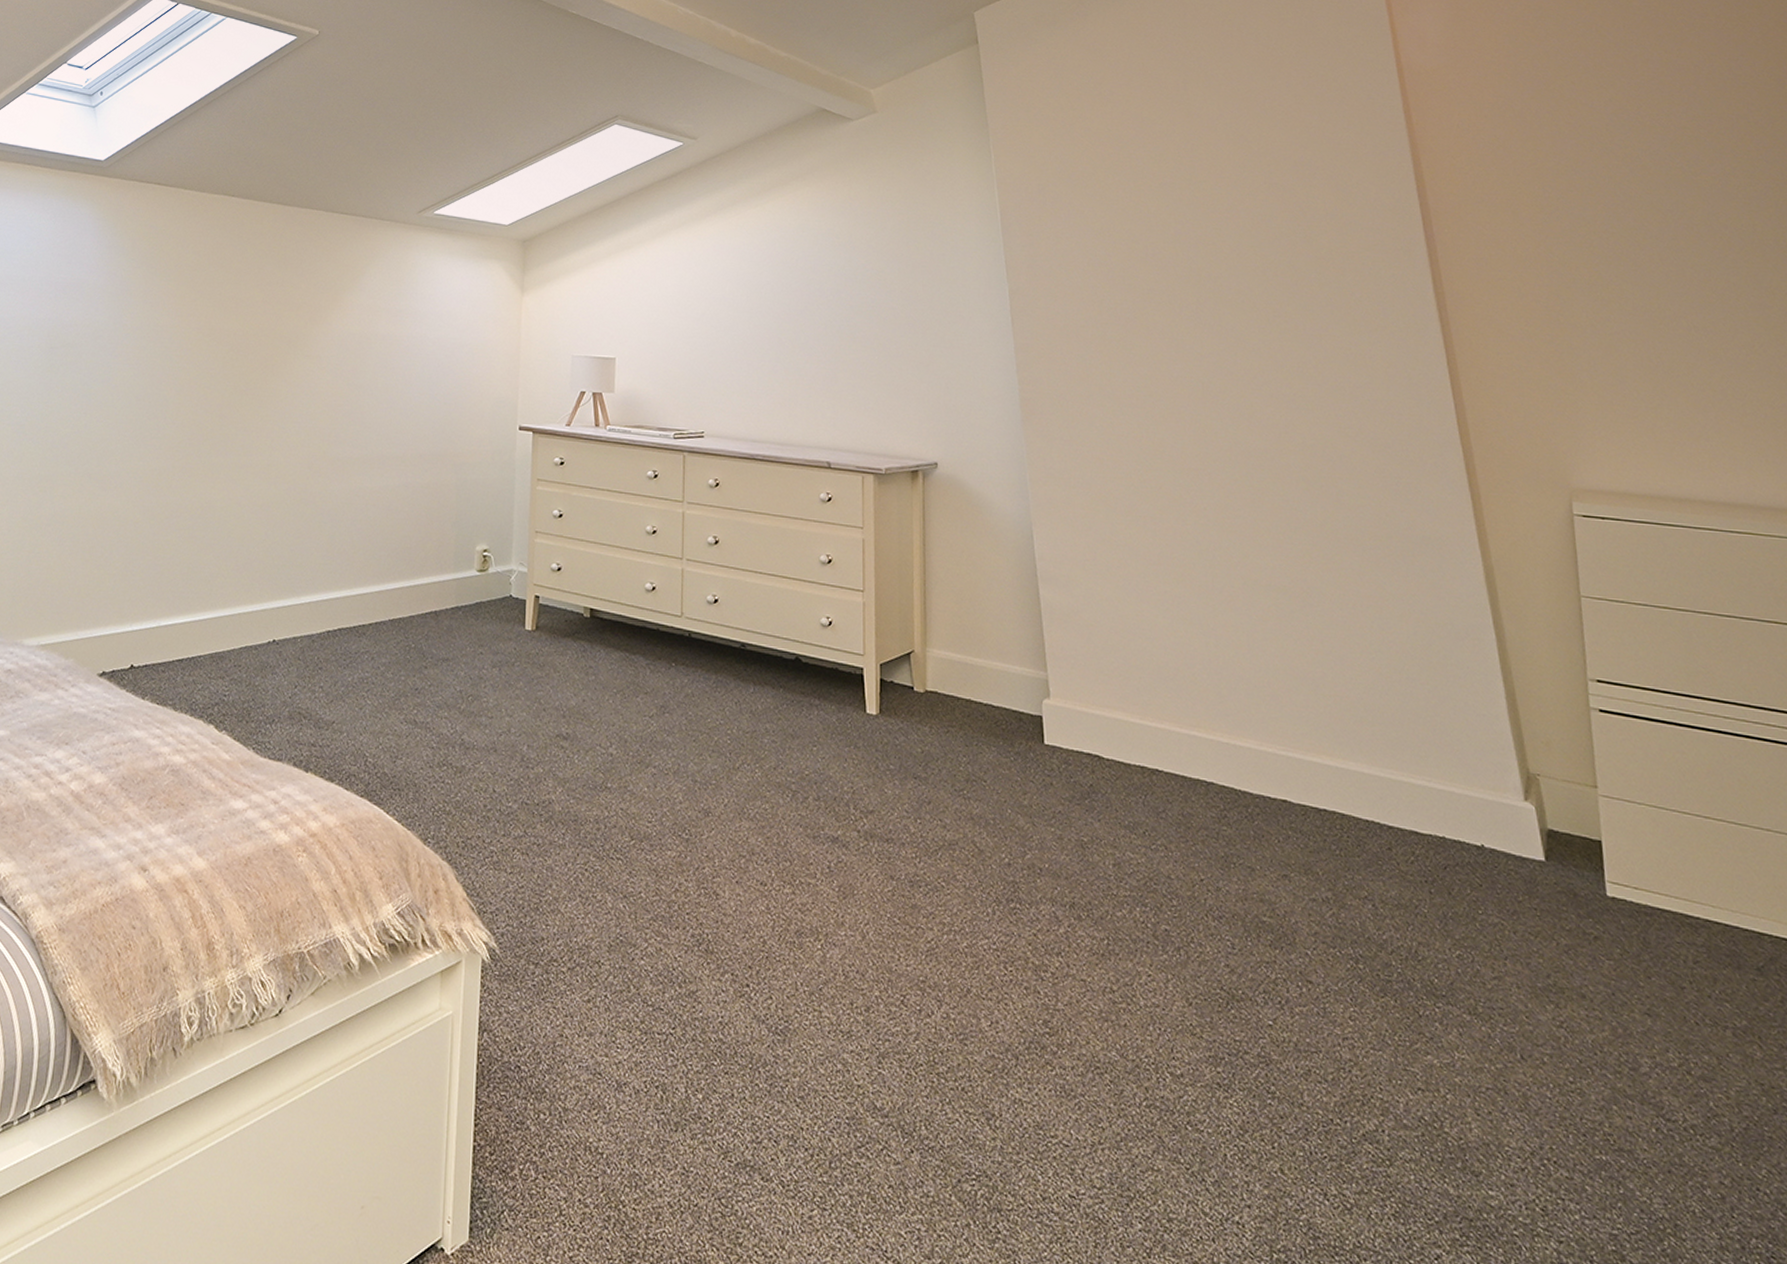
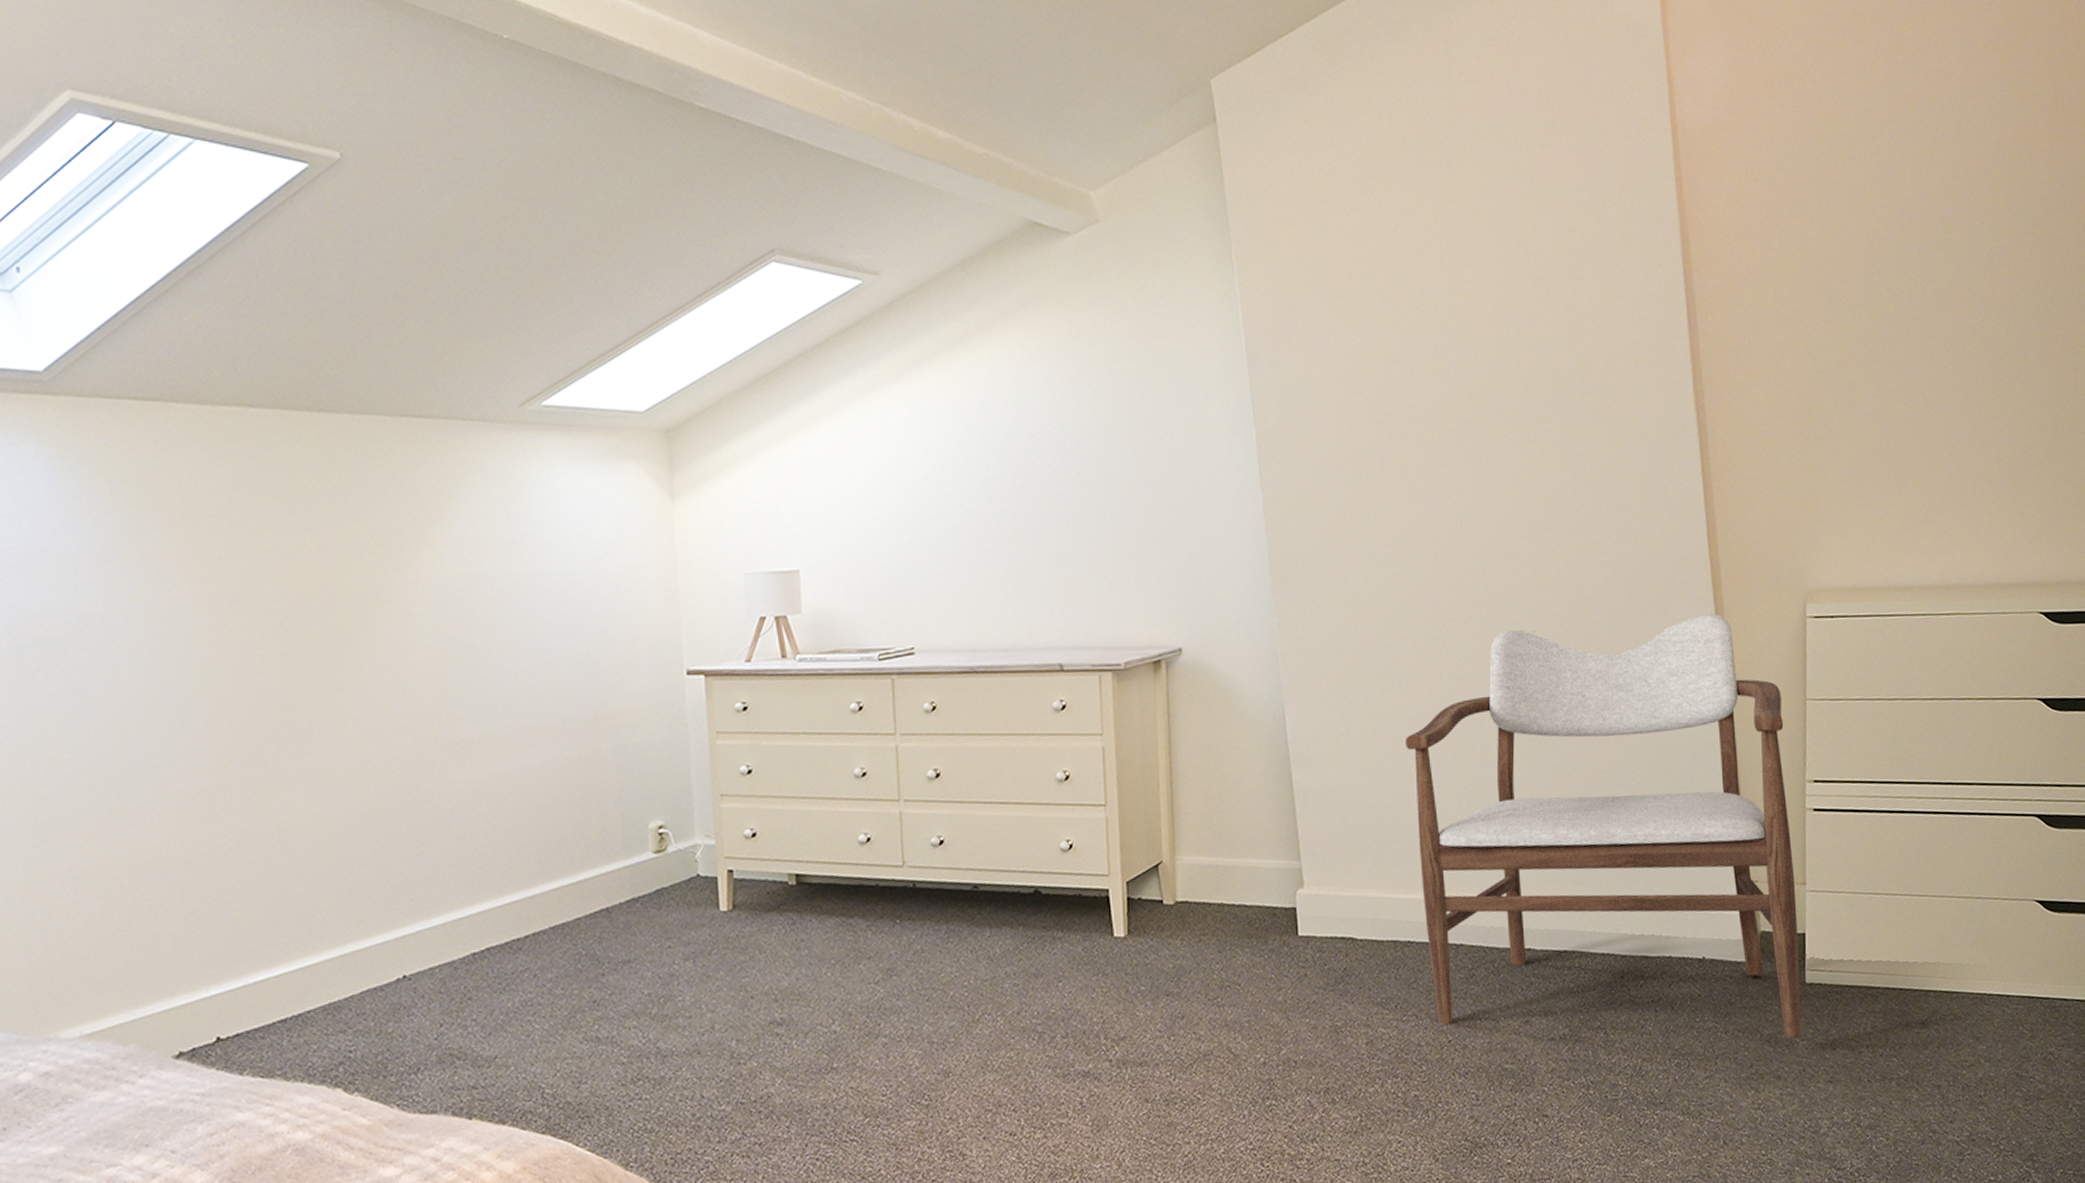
armchair: none [1150,487,1606,956] -> present [1404,613,1801,1039]

